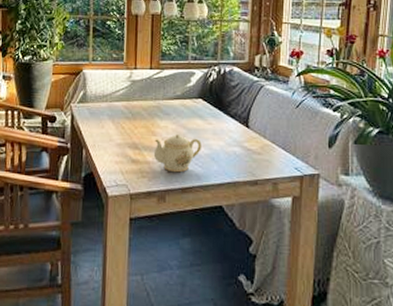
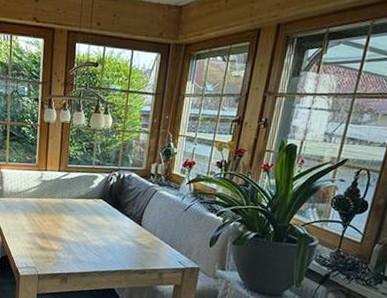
teapot: present [153,134,202,173] -> none [58,228,100,260]

